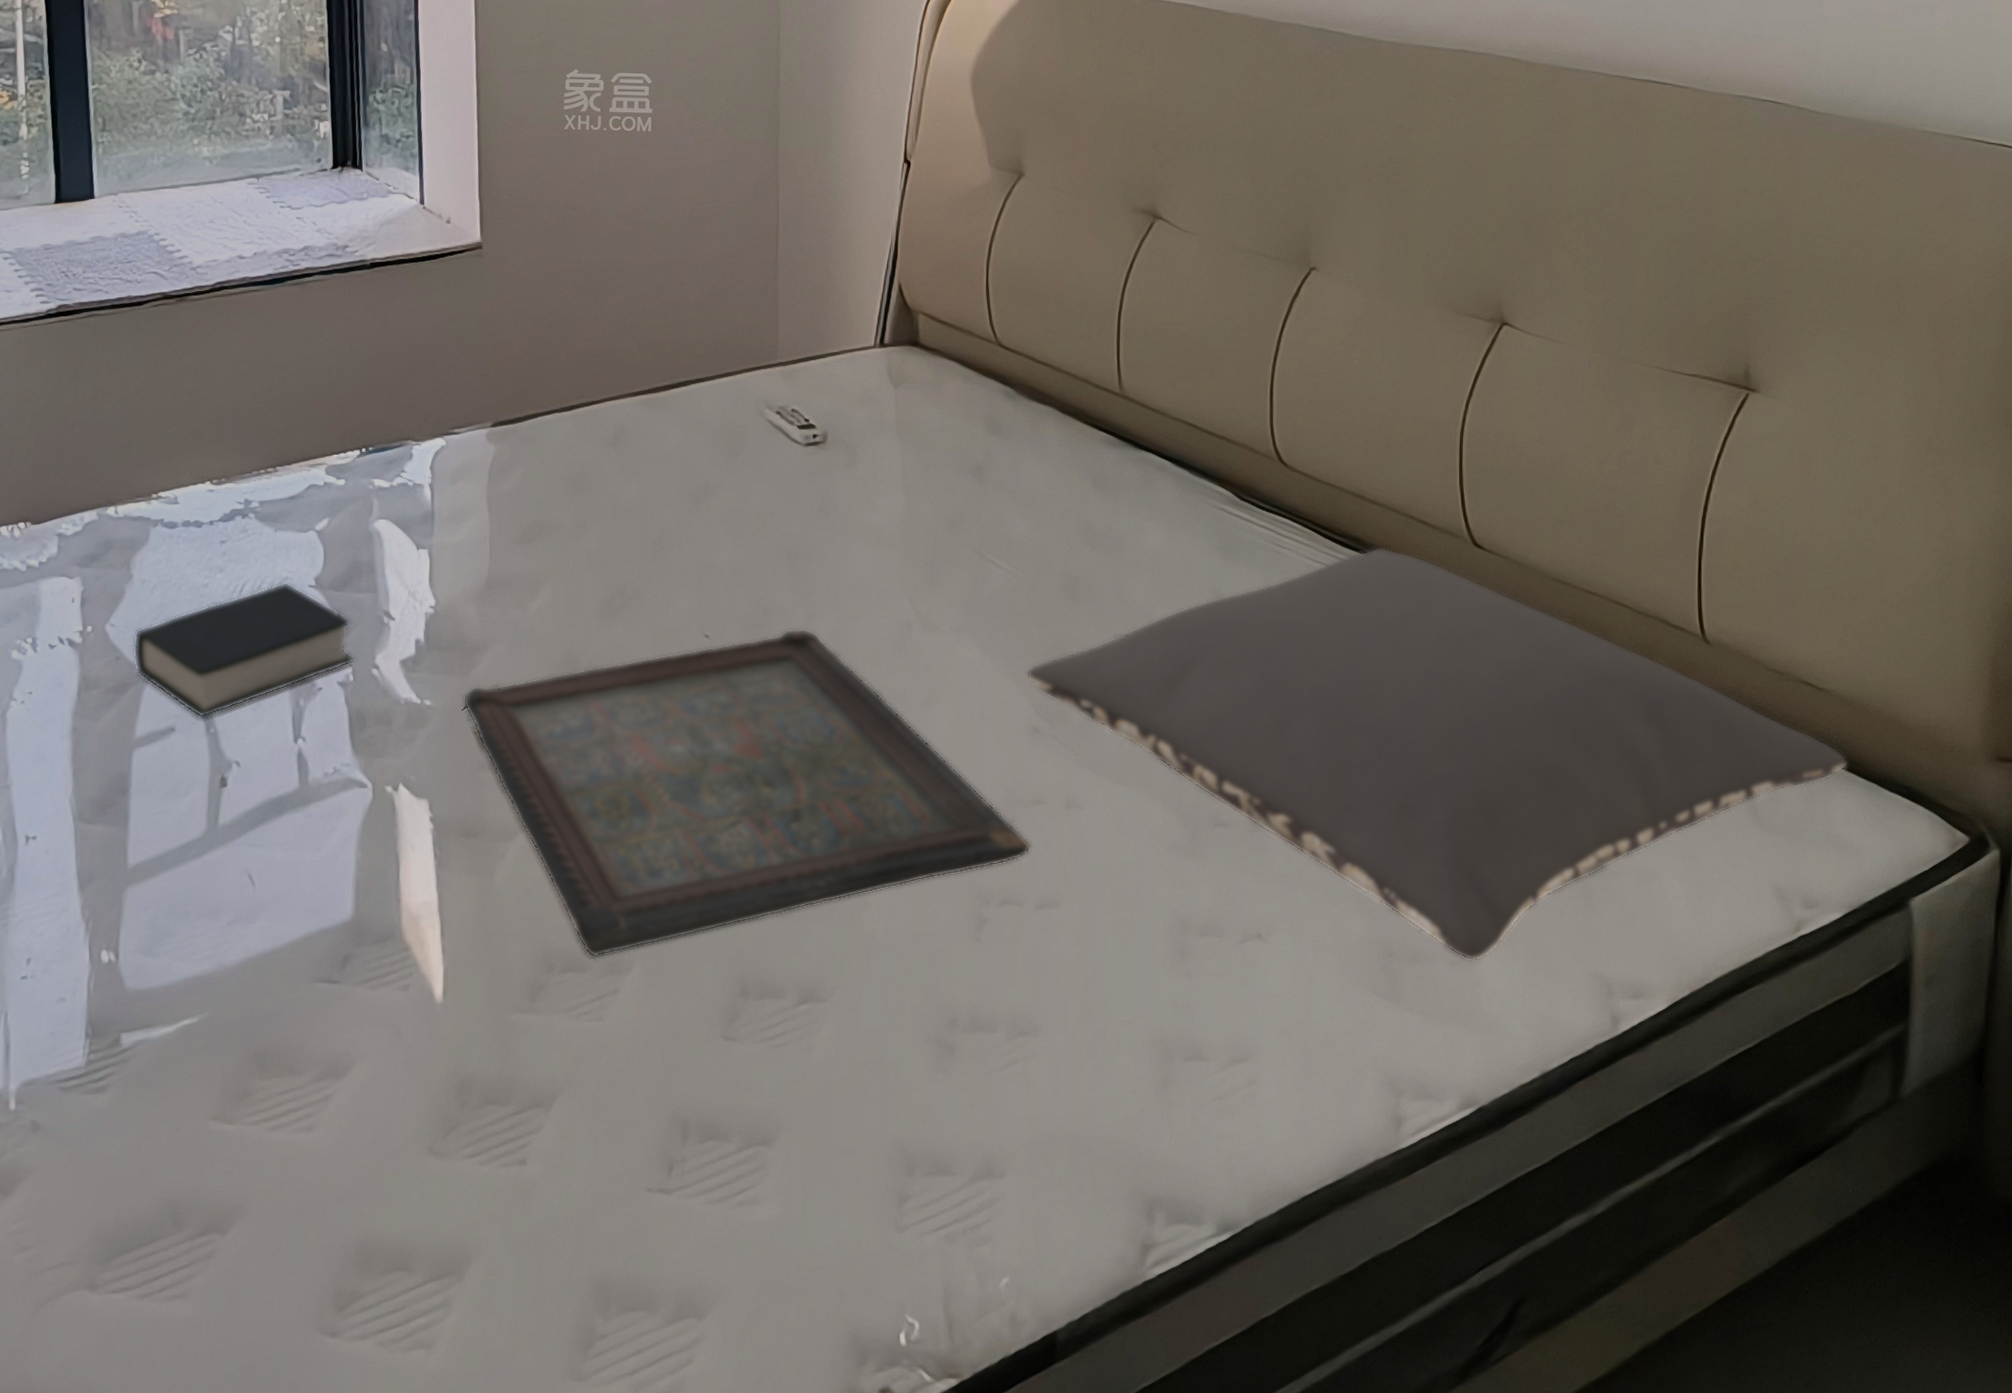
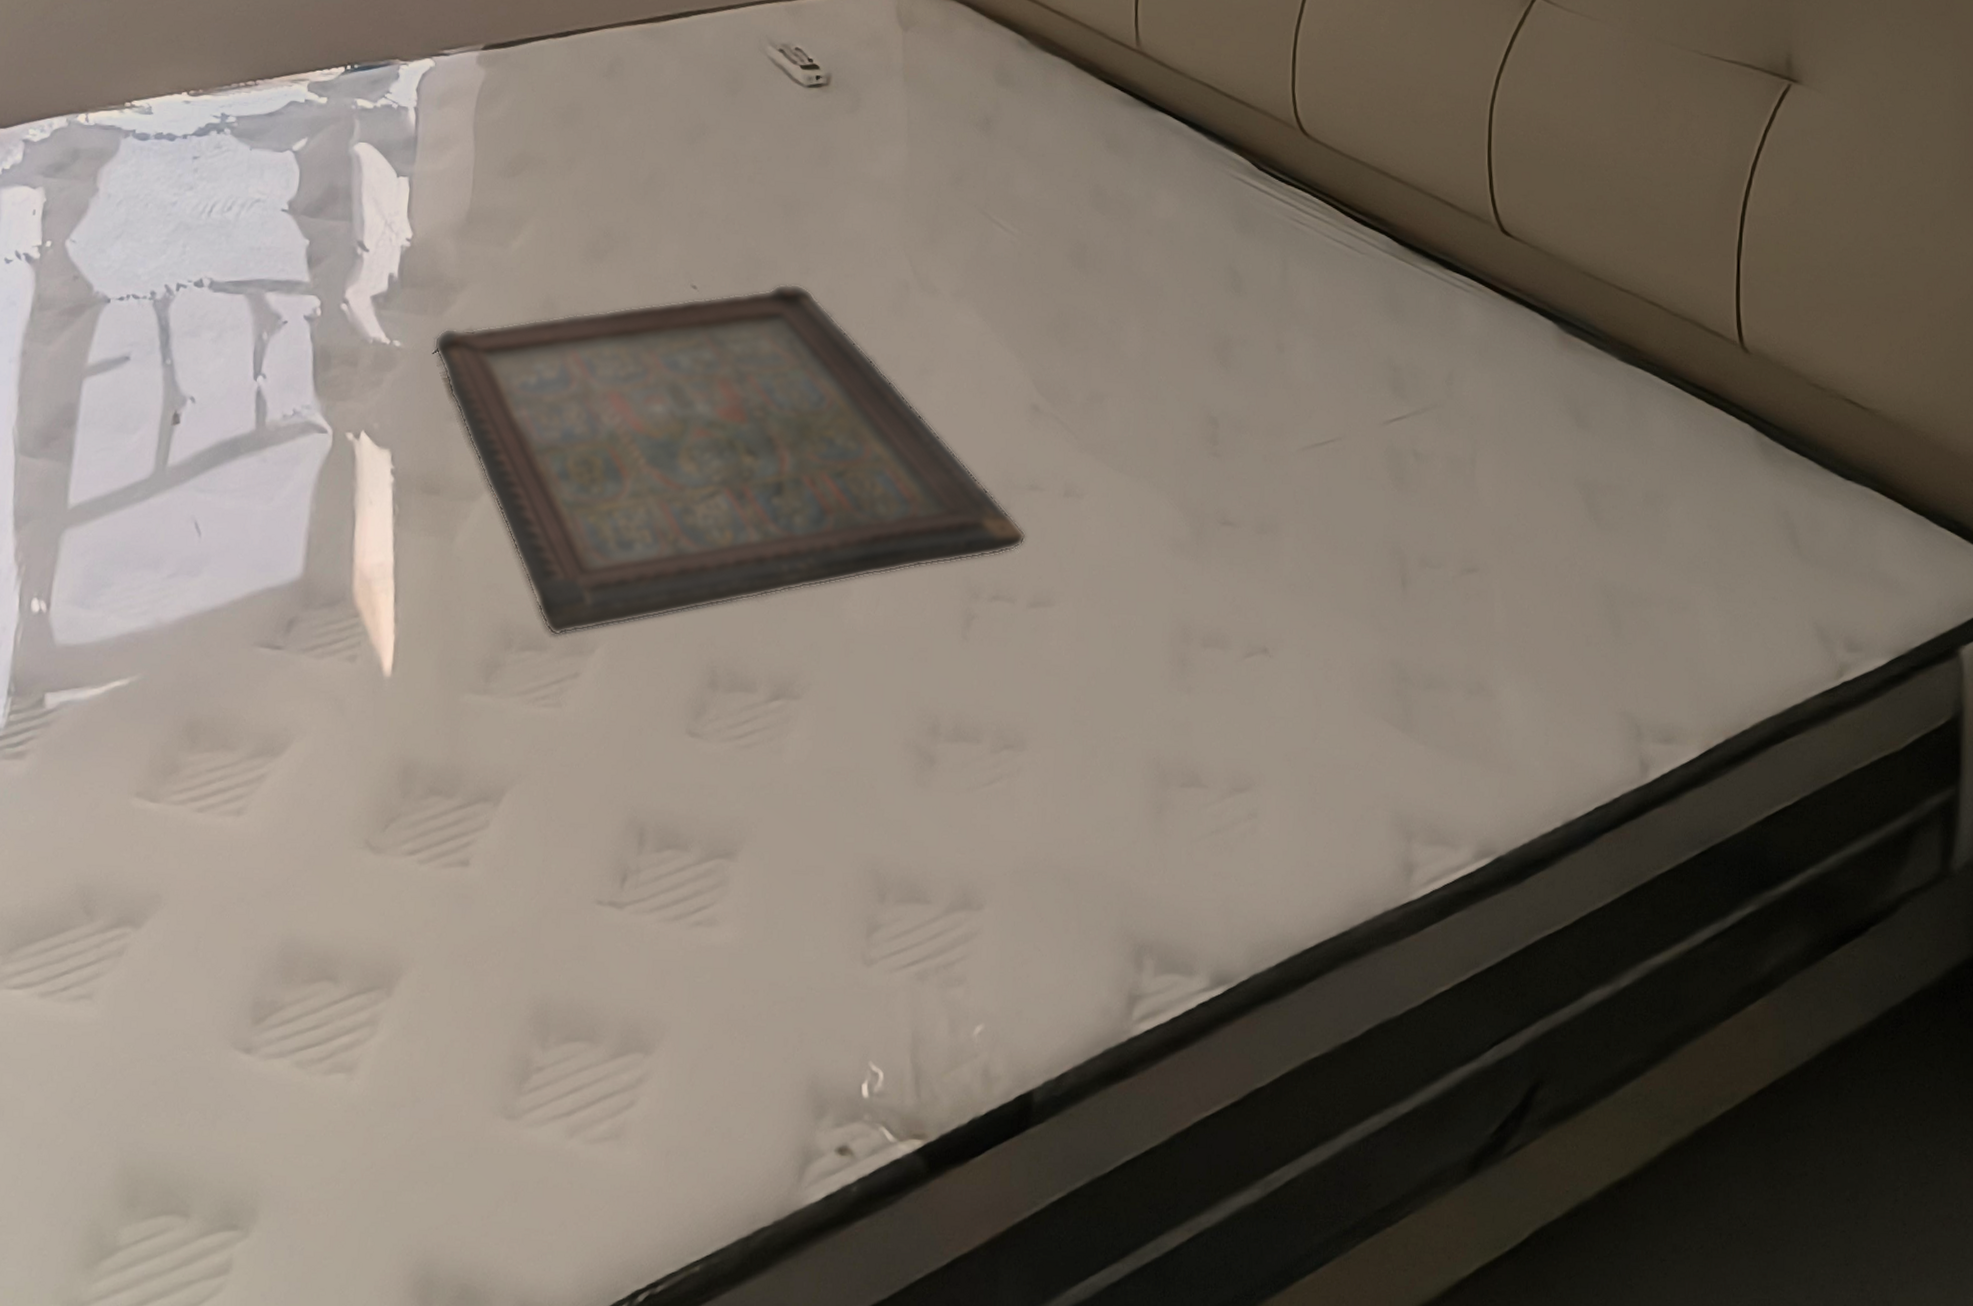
book: present [133,582,355,718] -> none [92,204,325,348]
pillow: present [1026,547,1847,962] -> none [1027,229,1893,692]

